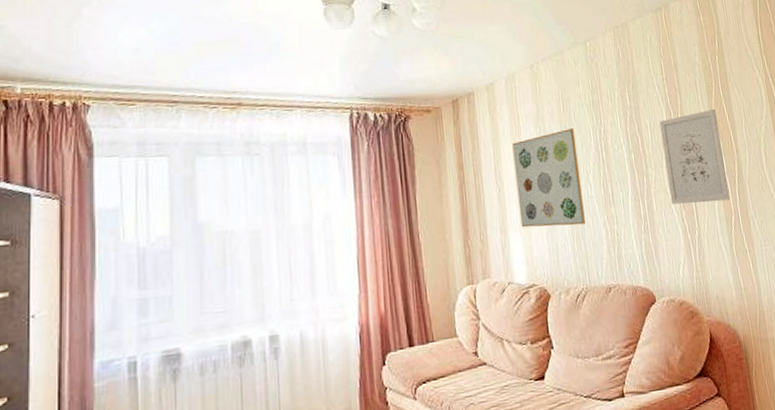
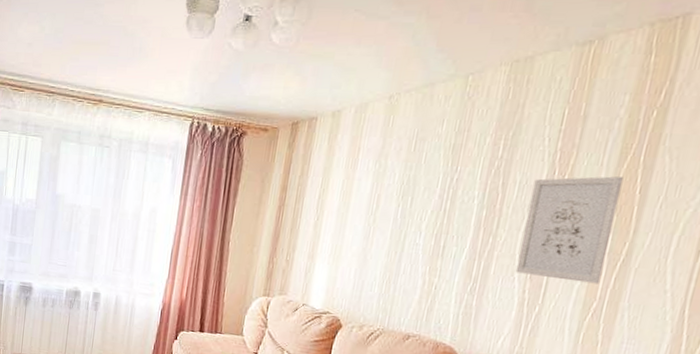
wall art: present [512,128,586,228] -> none [331,170,421,270]

